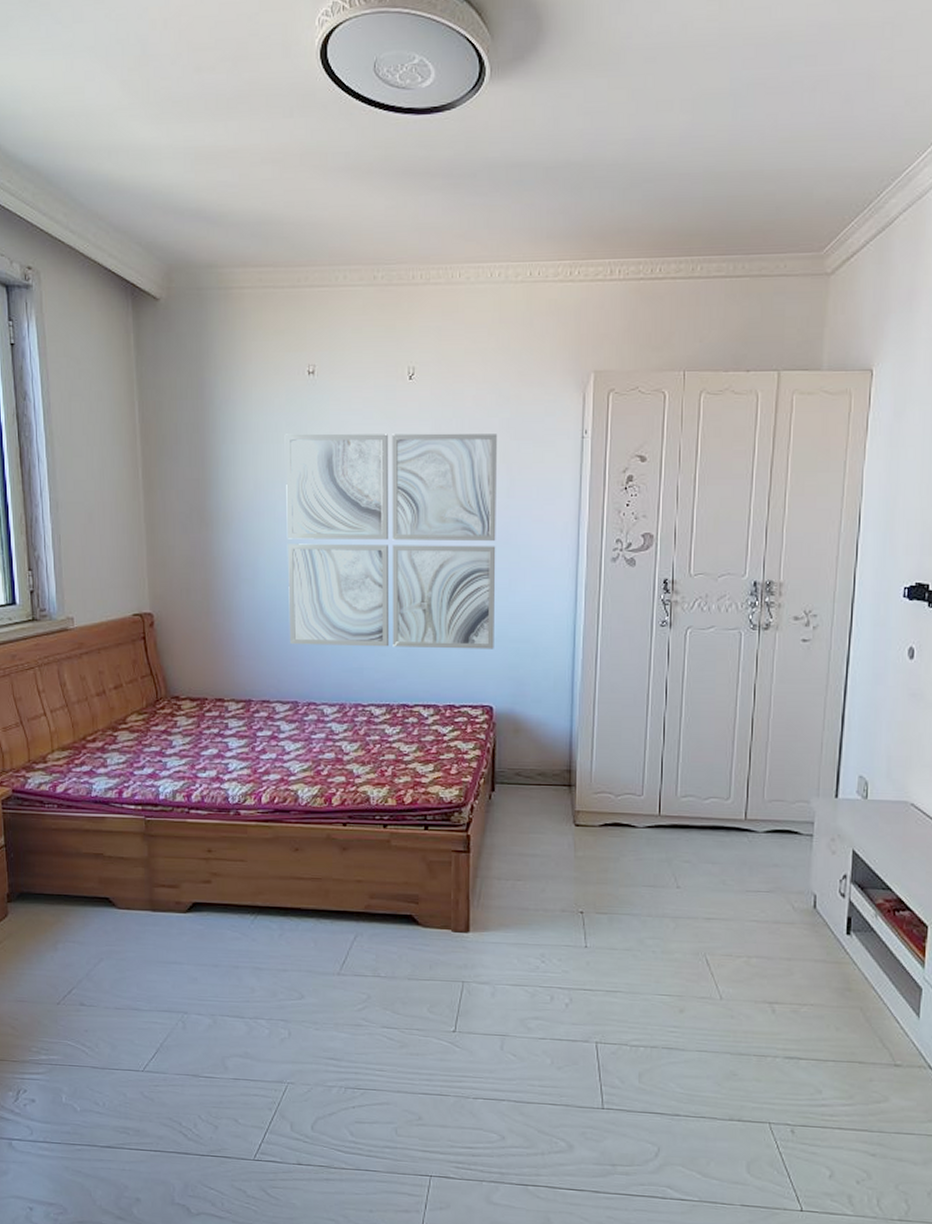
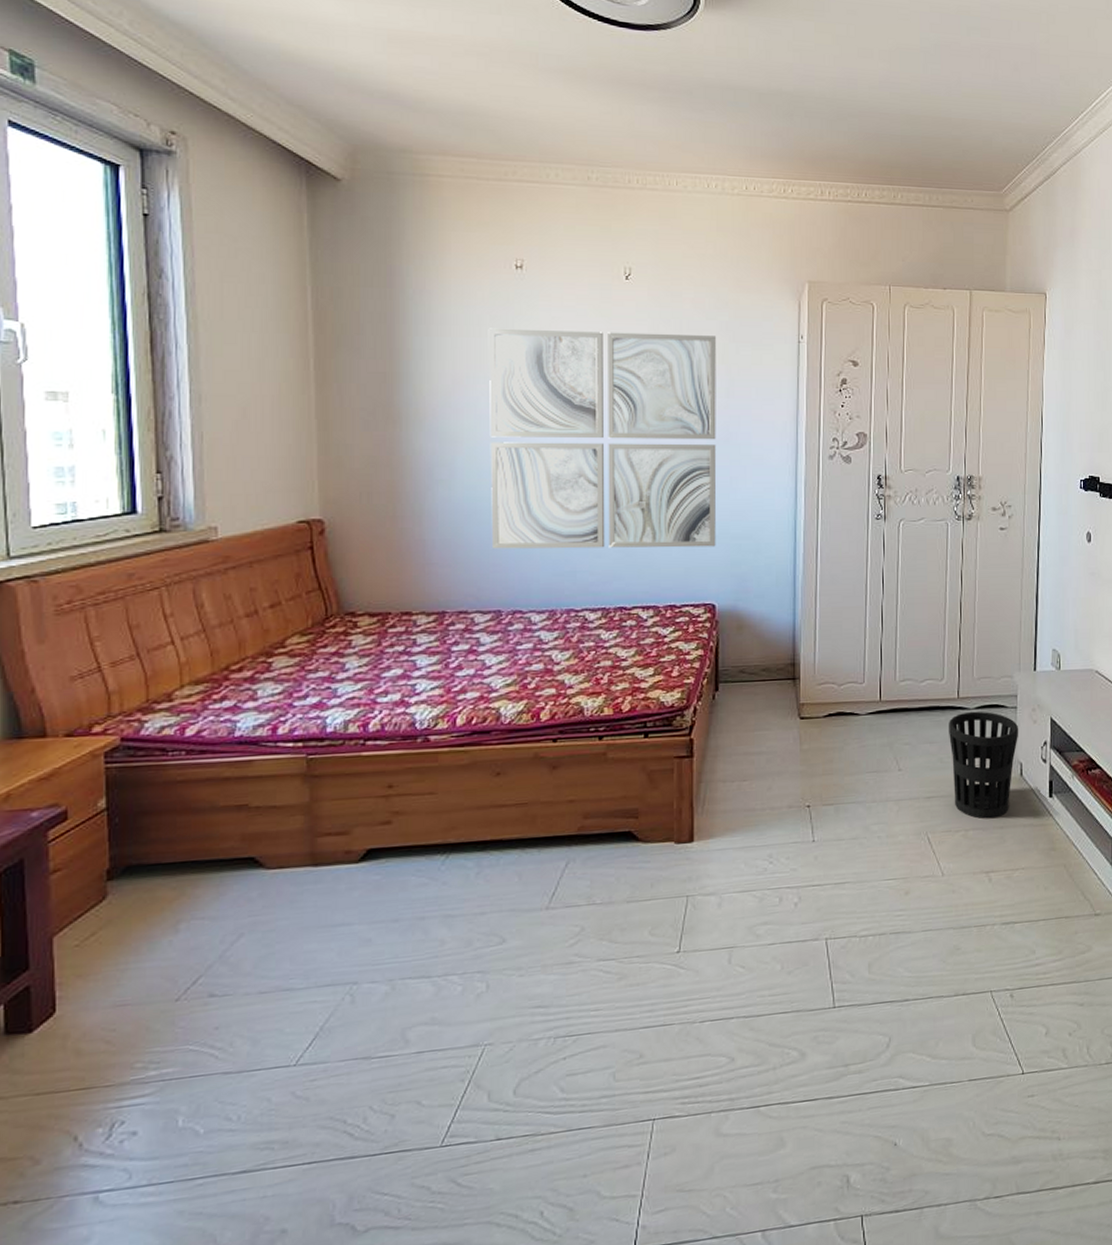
wastebasket: none [733,835,815,949] -> present [949,711,1019,819]

